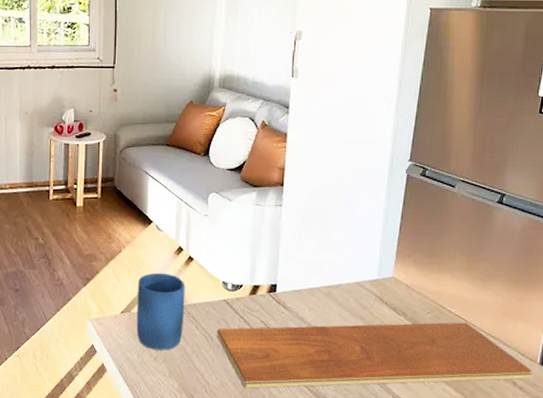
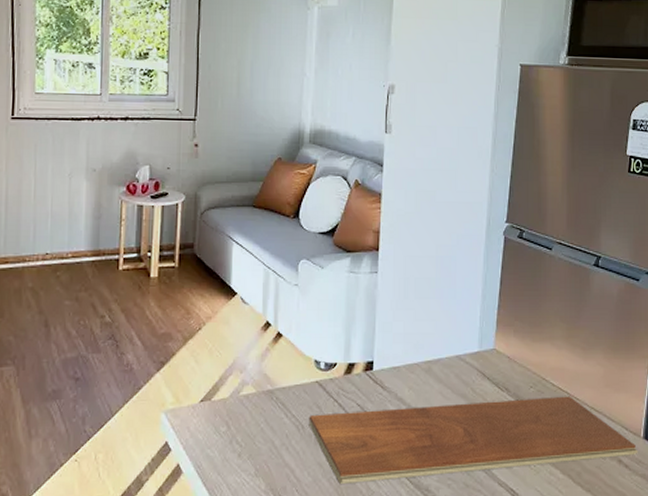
mug: present [136,272,185,350] -> none [217,352,274,444]

